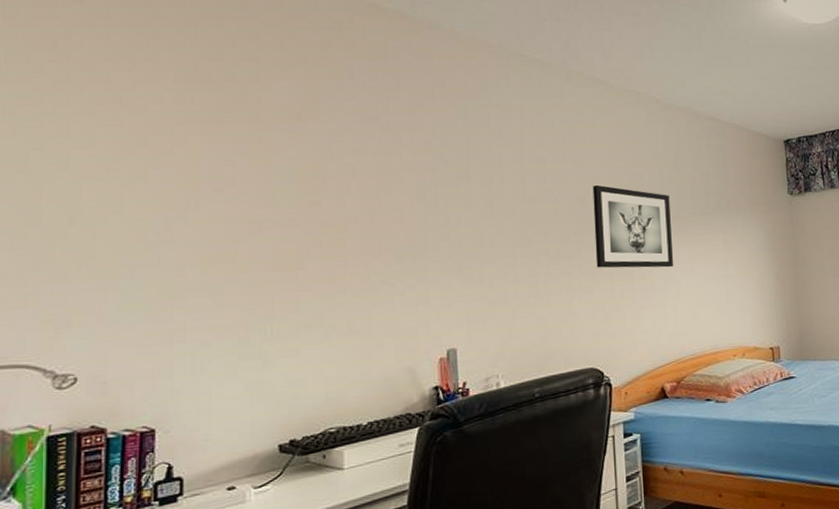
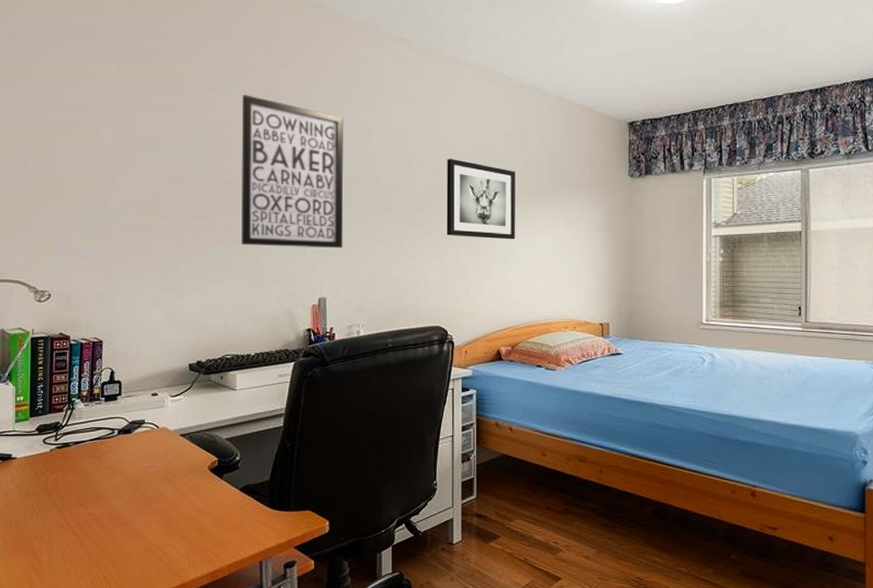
wall art: none [342,124,475,297] -> present [241,95,344,249]

